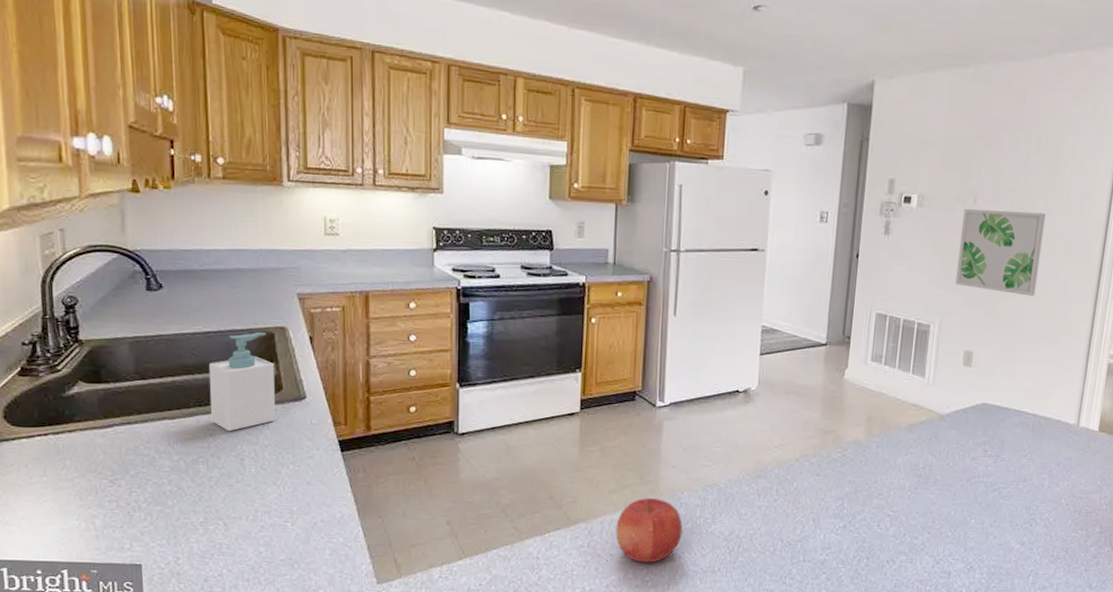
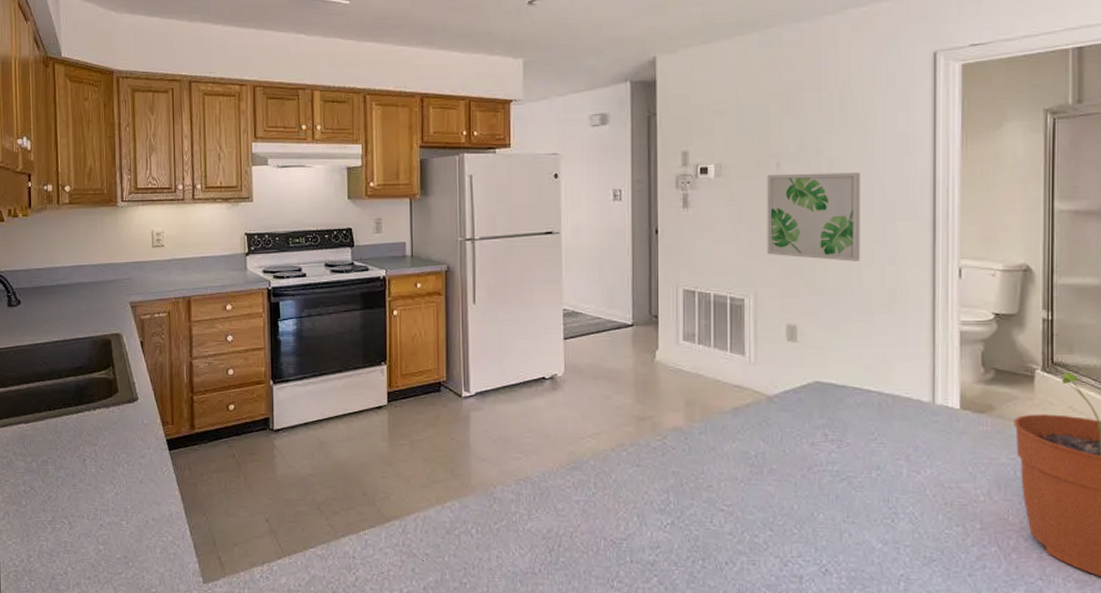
soap bottle: present [208,332,275,431] -> none [56,339,112,433]
fruit: present [615,498,683,563] -> none [430,493,499,563]

